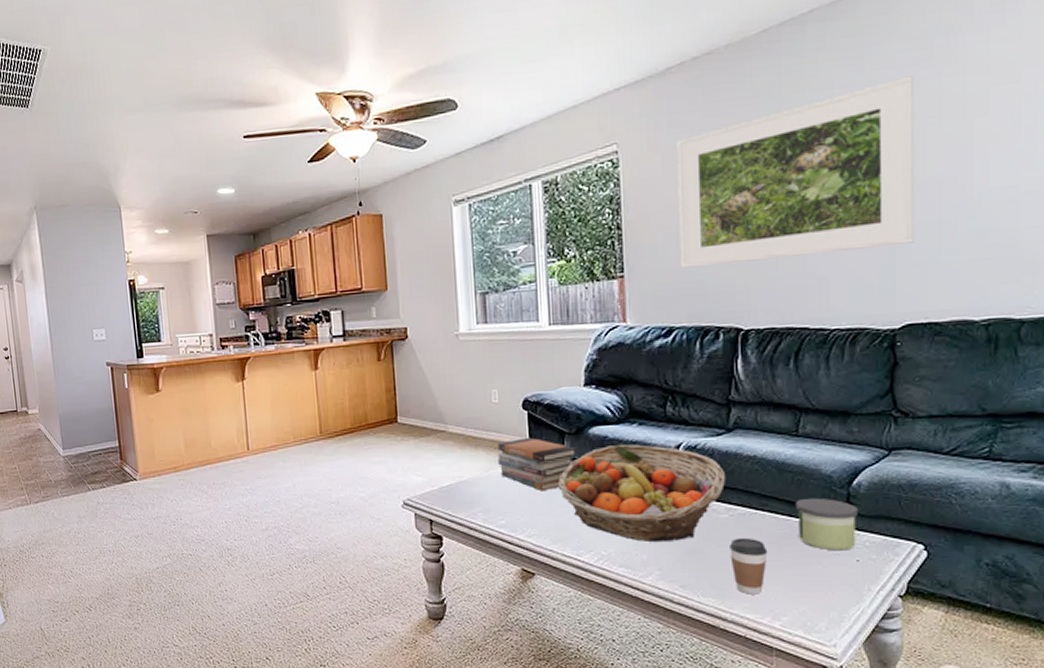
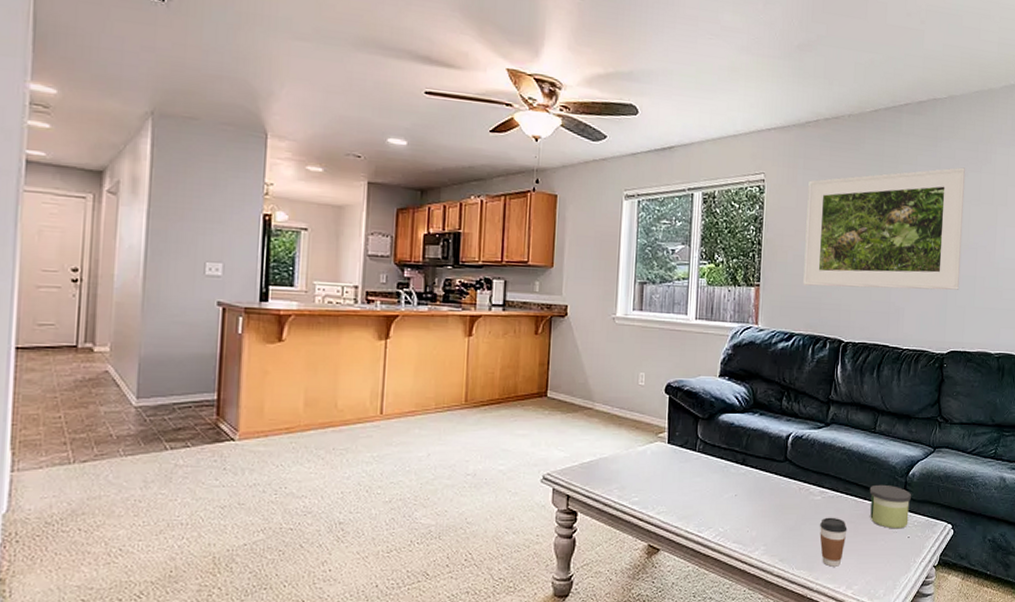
book stack: present [497,437,578,491] -> none [638,419,708,471]
fruit basket: present [557,444,726,542] -> none [687,431,822,520]

